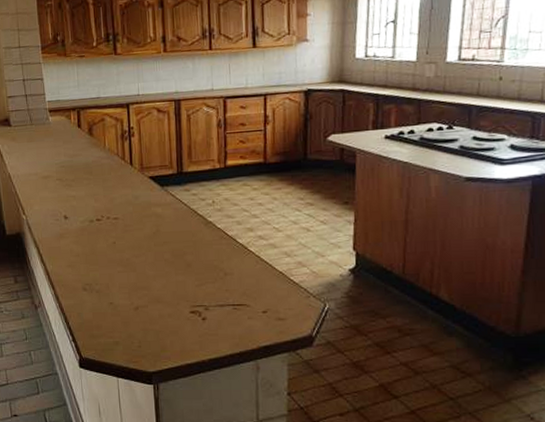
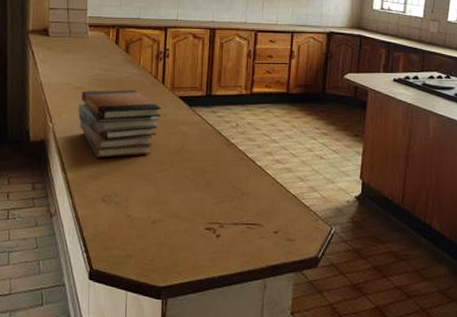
book stack: none [48,173,133,247] -> present [78,89,162,158]

